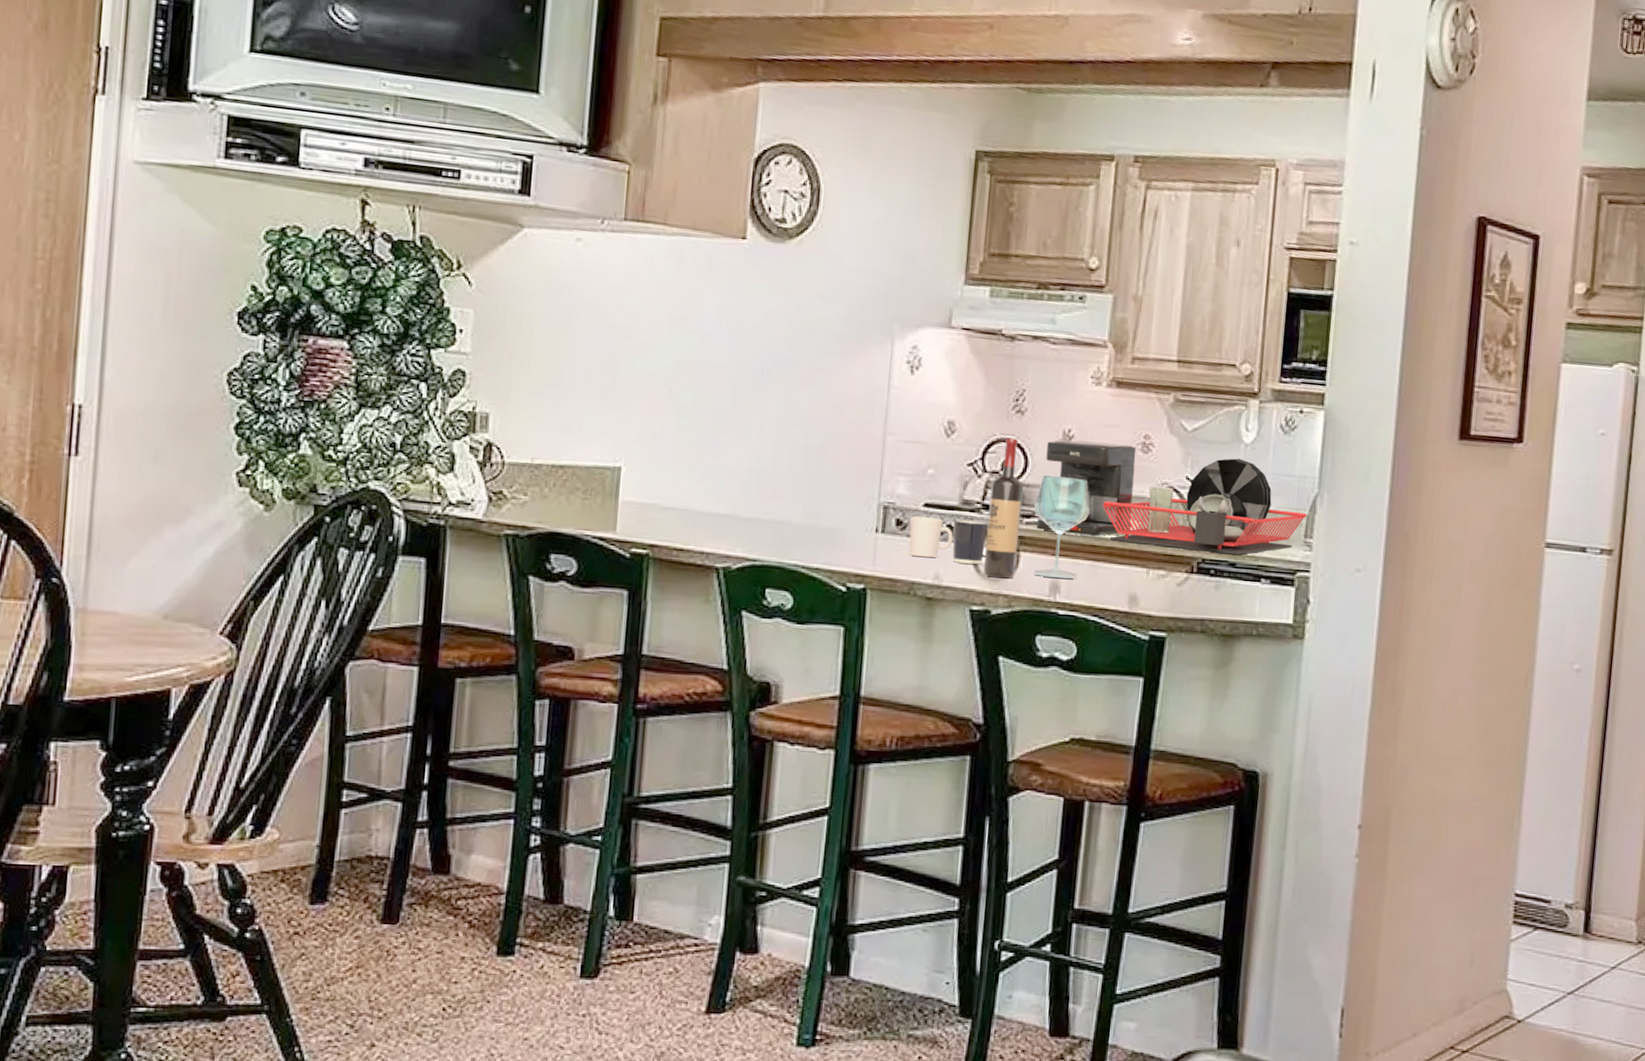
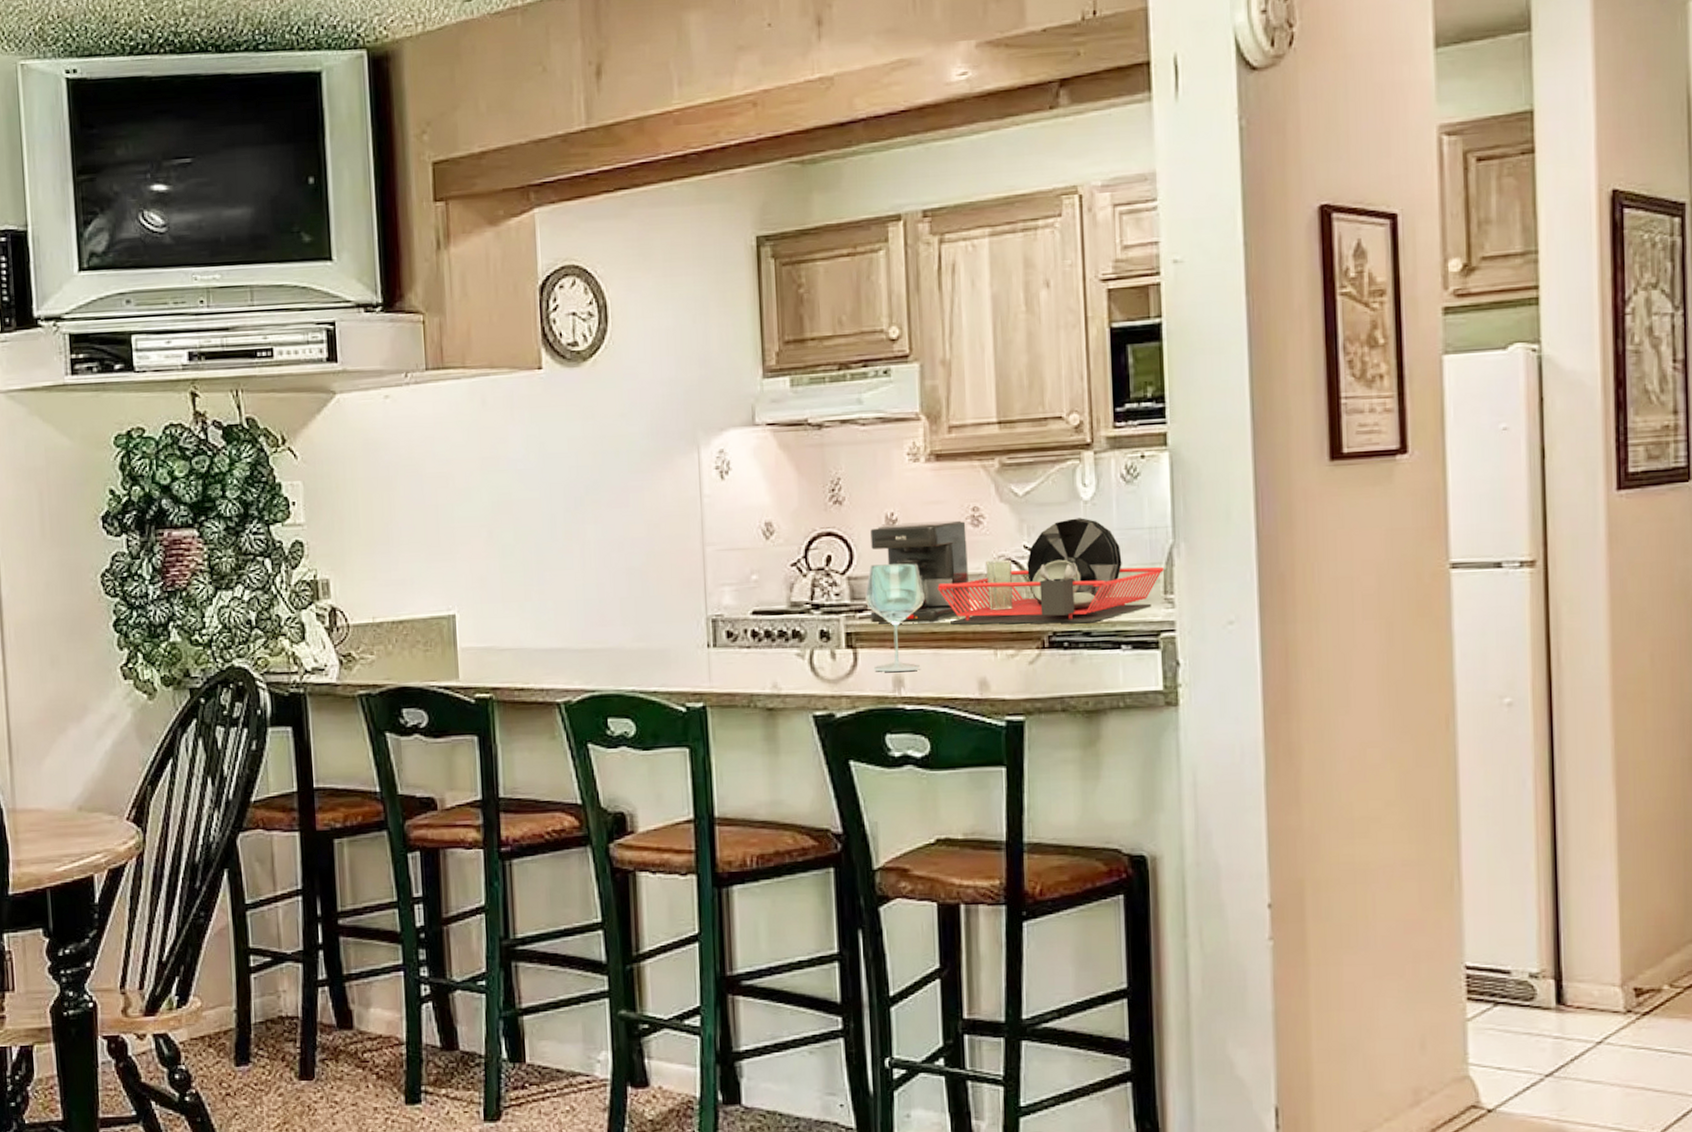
mug: present [909,516,953,558] -> none [740,624,786,668]
mug: present [952,519,989,564] -> none [784,622,822,669]
wine bottle: present [983,437,1024,578] -> none [818,530,855,679]

